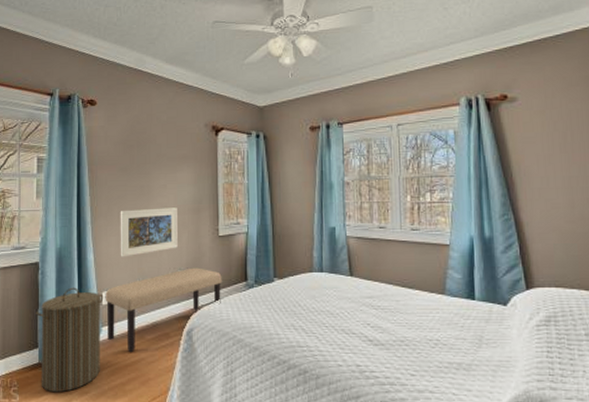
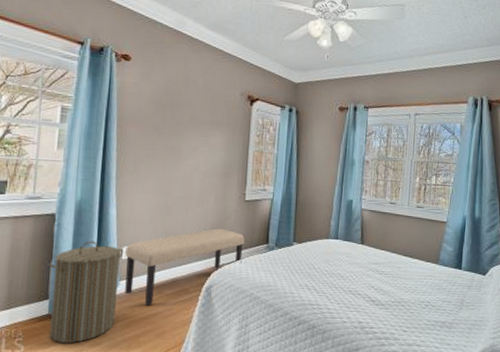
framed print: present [120,207,178,257] -> none [144,168,207,215]

